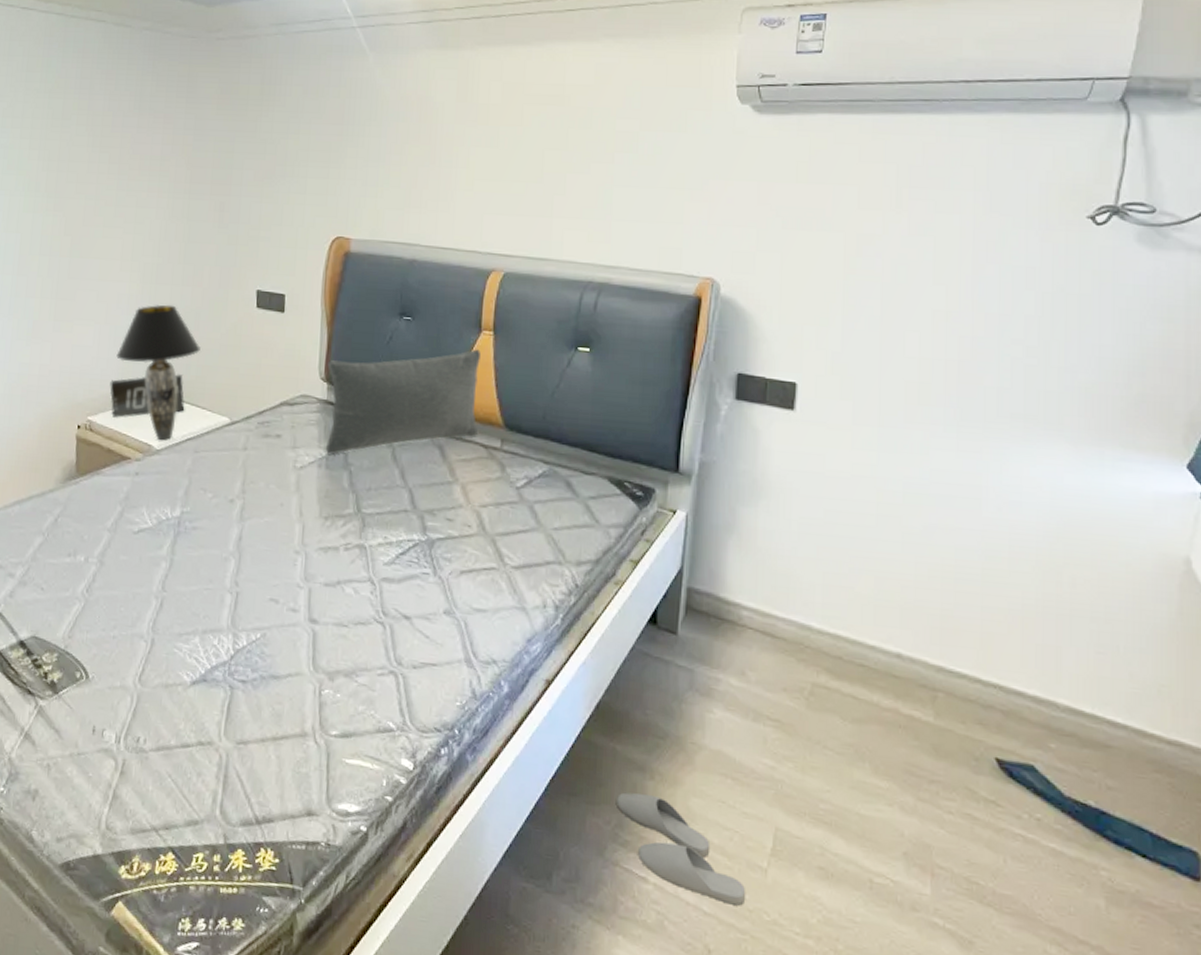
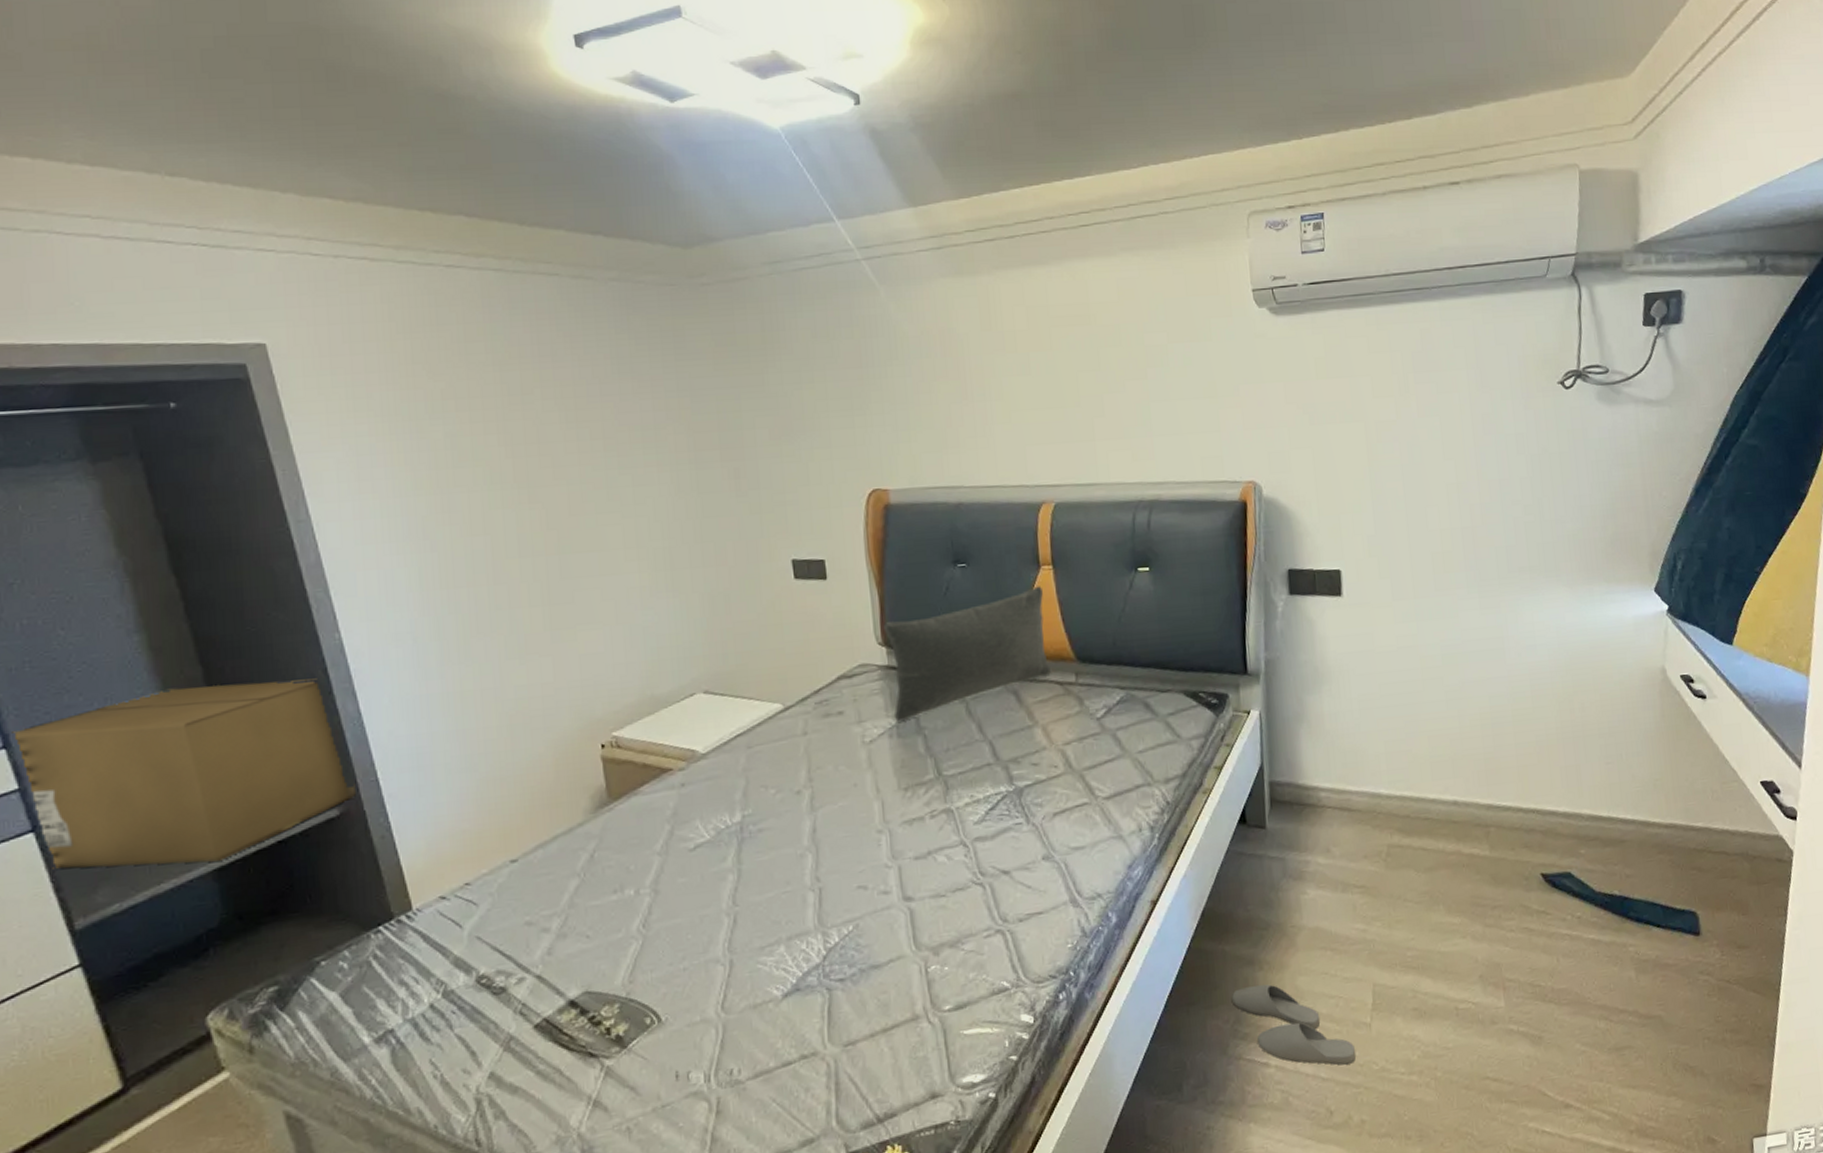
alarm clock: present [110,374,185,418] -> none [633,666,729,728]
table lamp: present [116,304,201,440] -> none [636,590,736,742]

